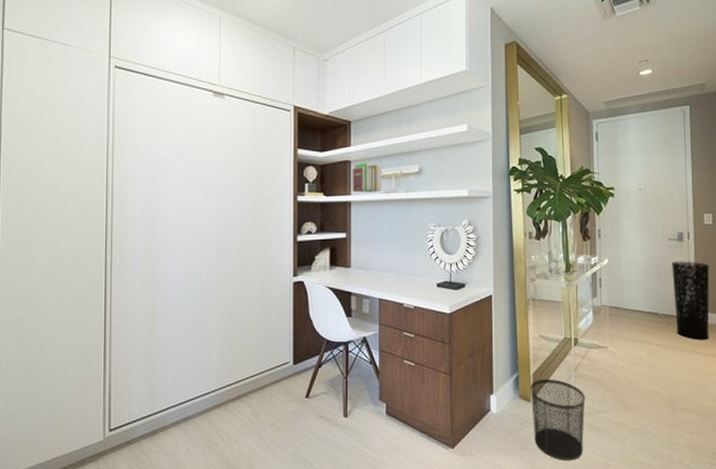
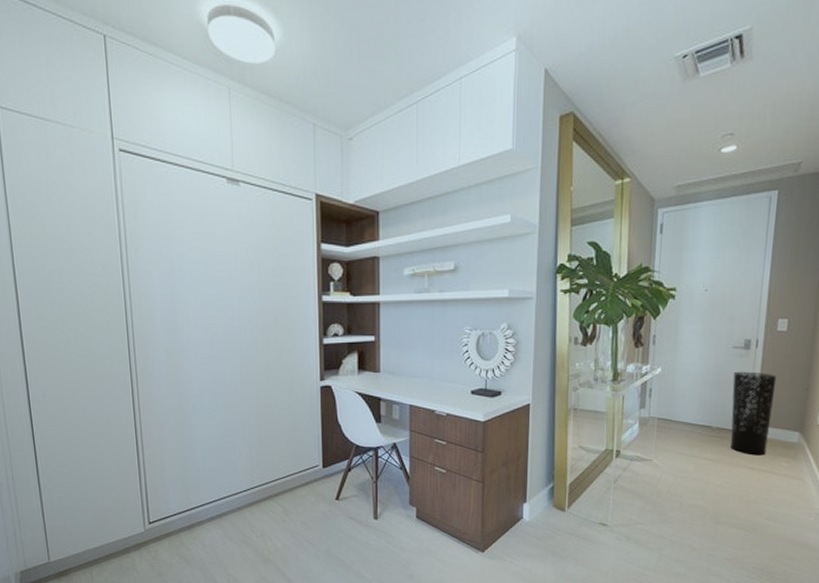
books: present [352,163,382,193] -> none [381,259,413,292]
waste bin: present [530,379,586,461] -> none [565,490,624,569]

